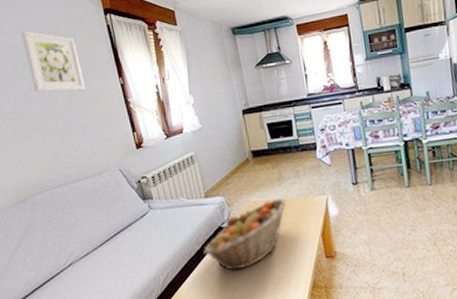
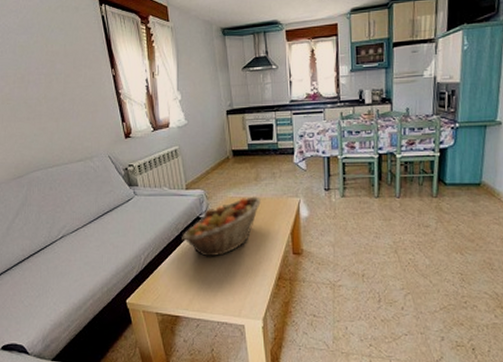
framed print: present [20,30,85,92] -> none [19,14,79,79]

